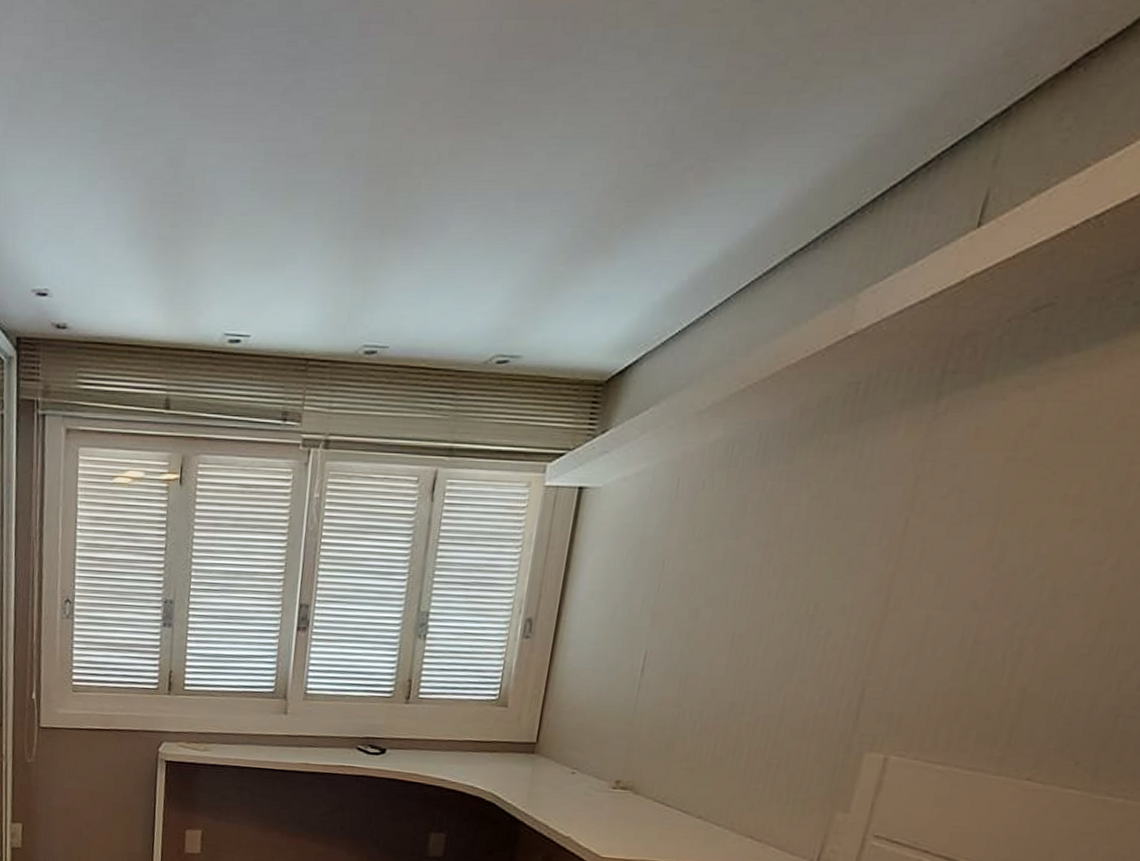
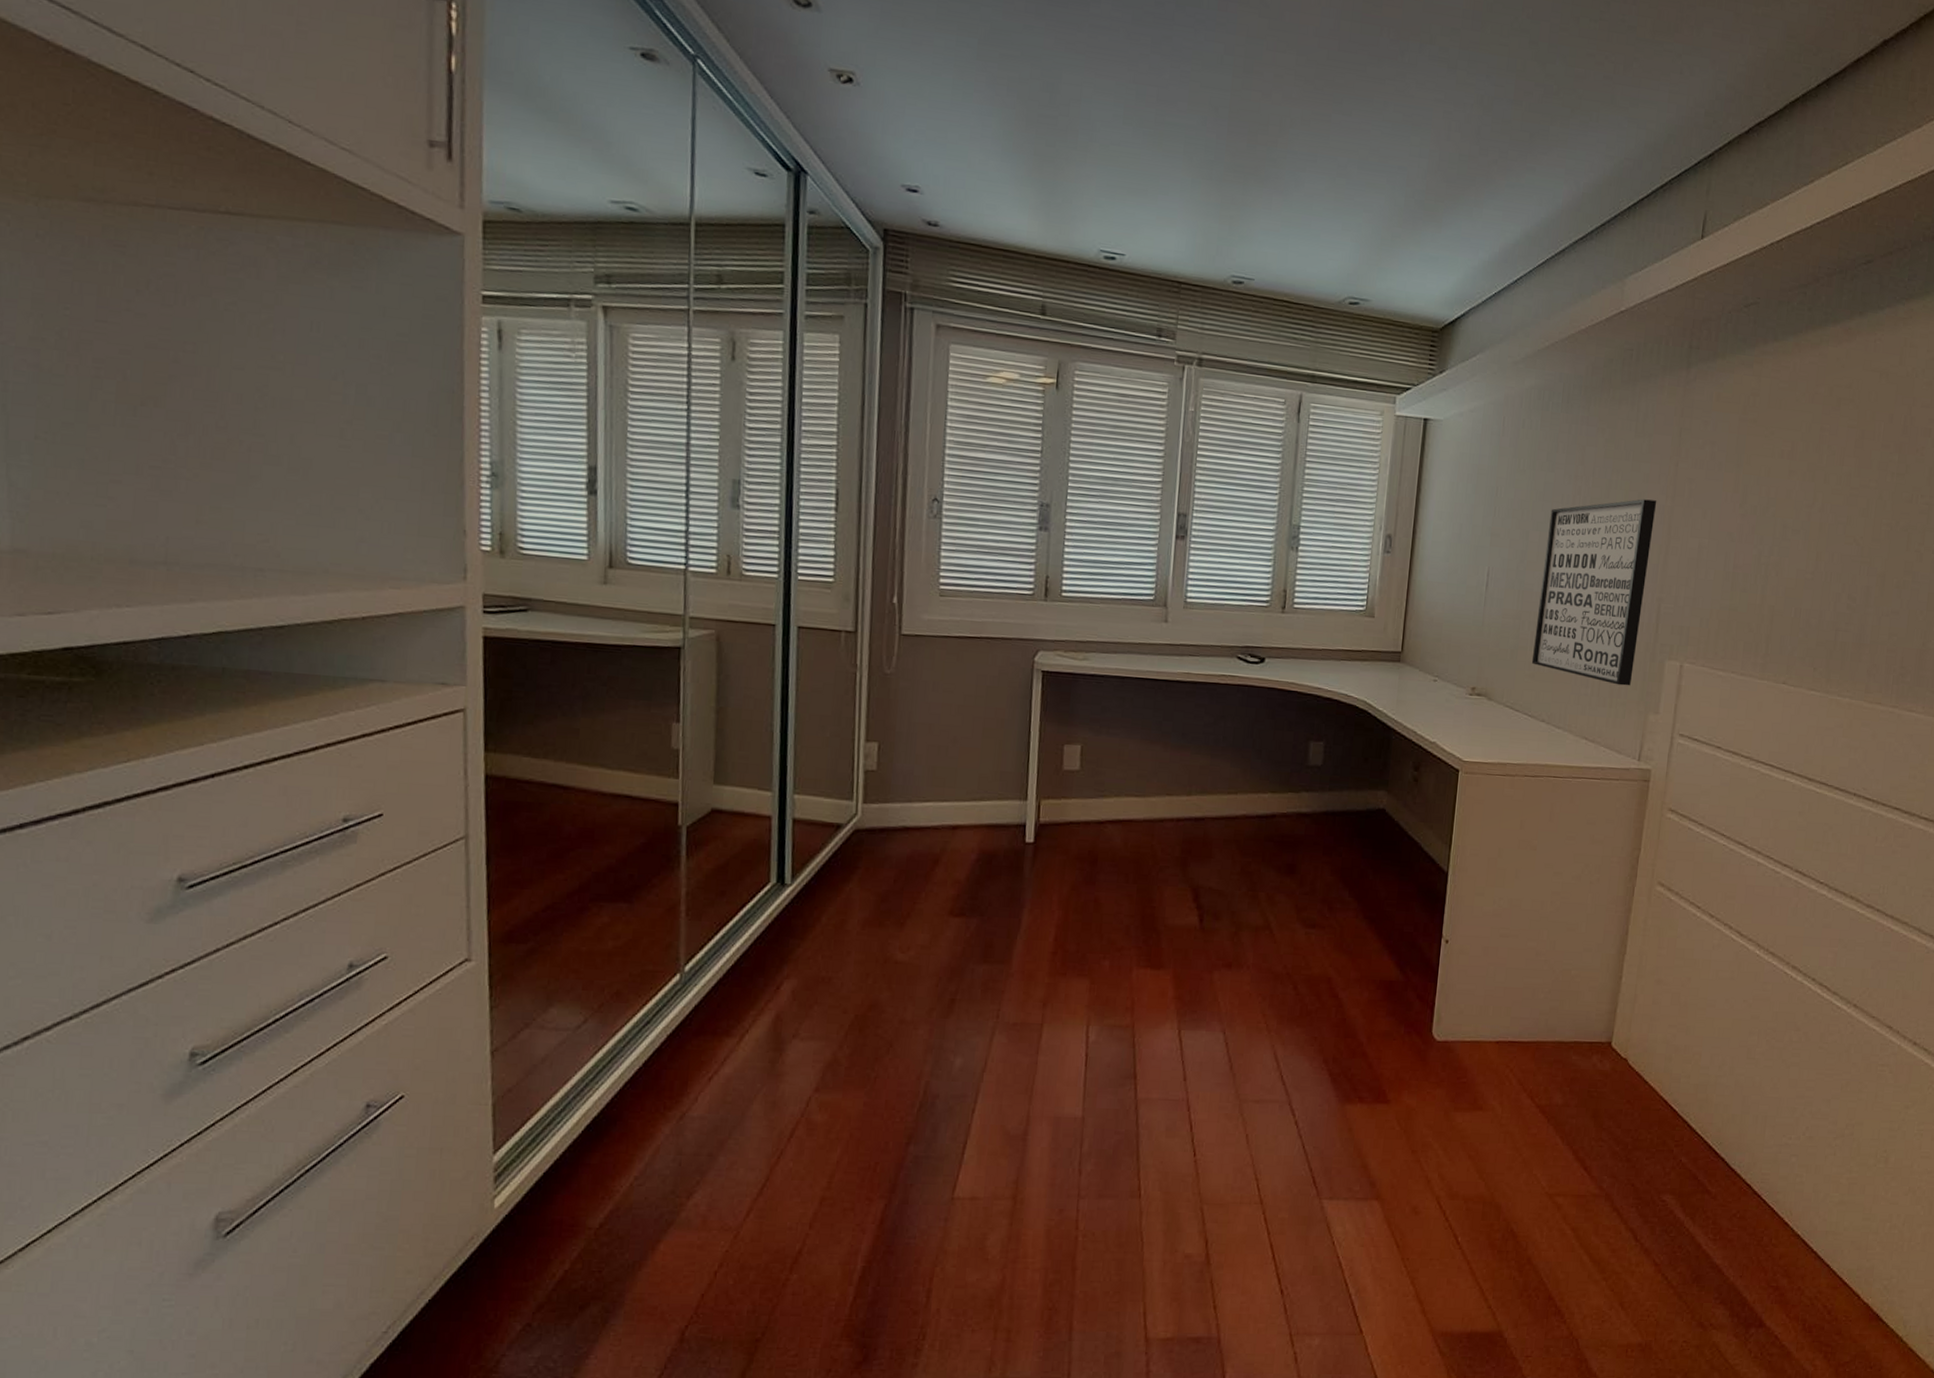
wall art: none [690,565,875,781] -> present [1531,499,1657,686]

